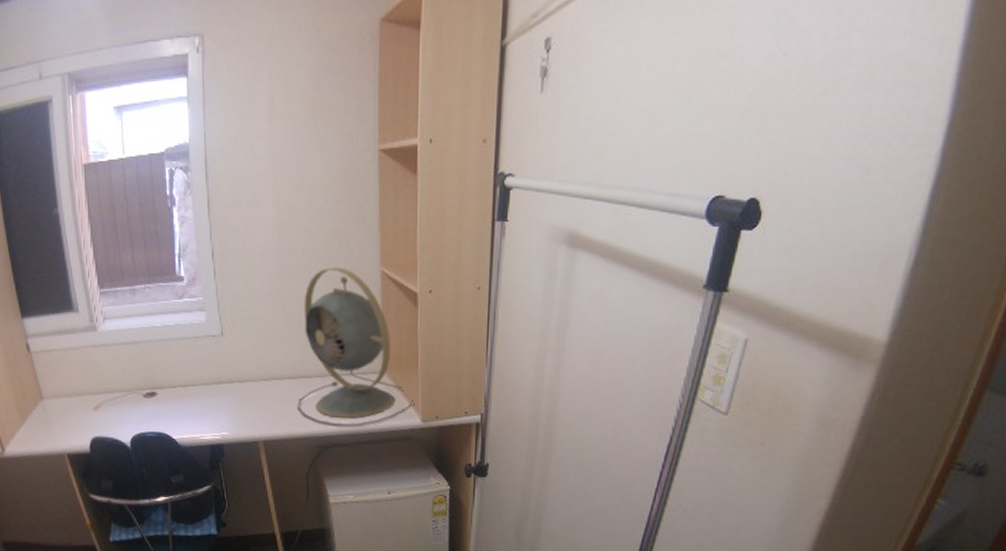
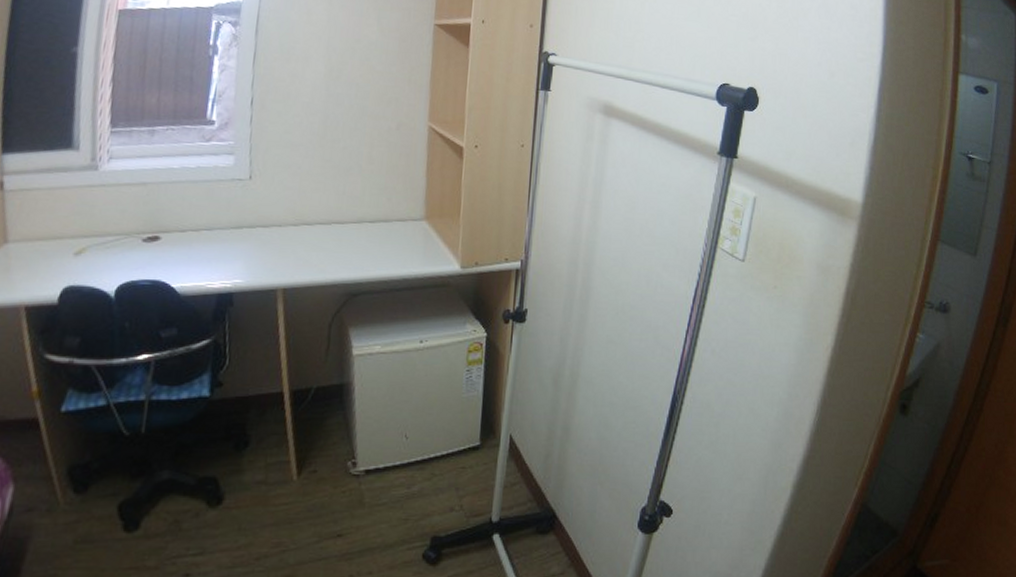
electric fan: present [297,266,415,427] -> none [327,119,455,274]

